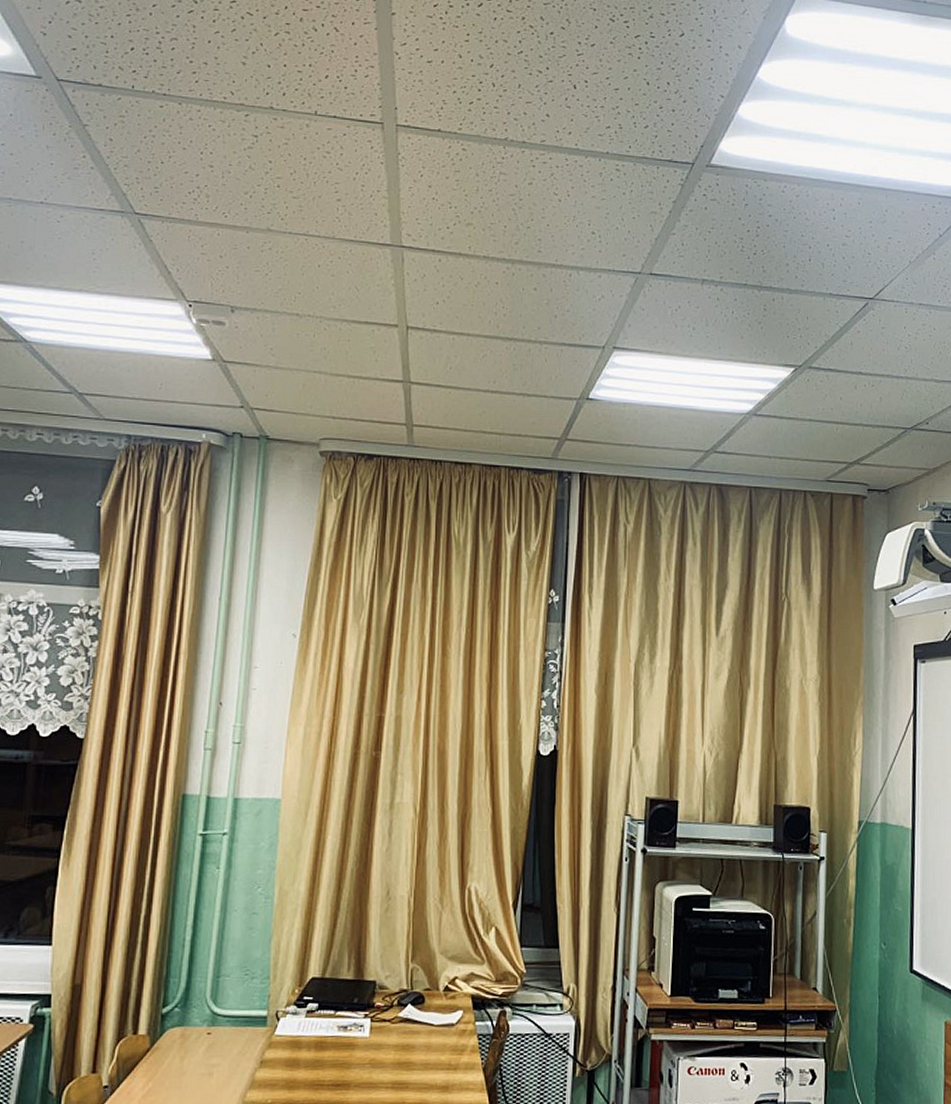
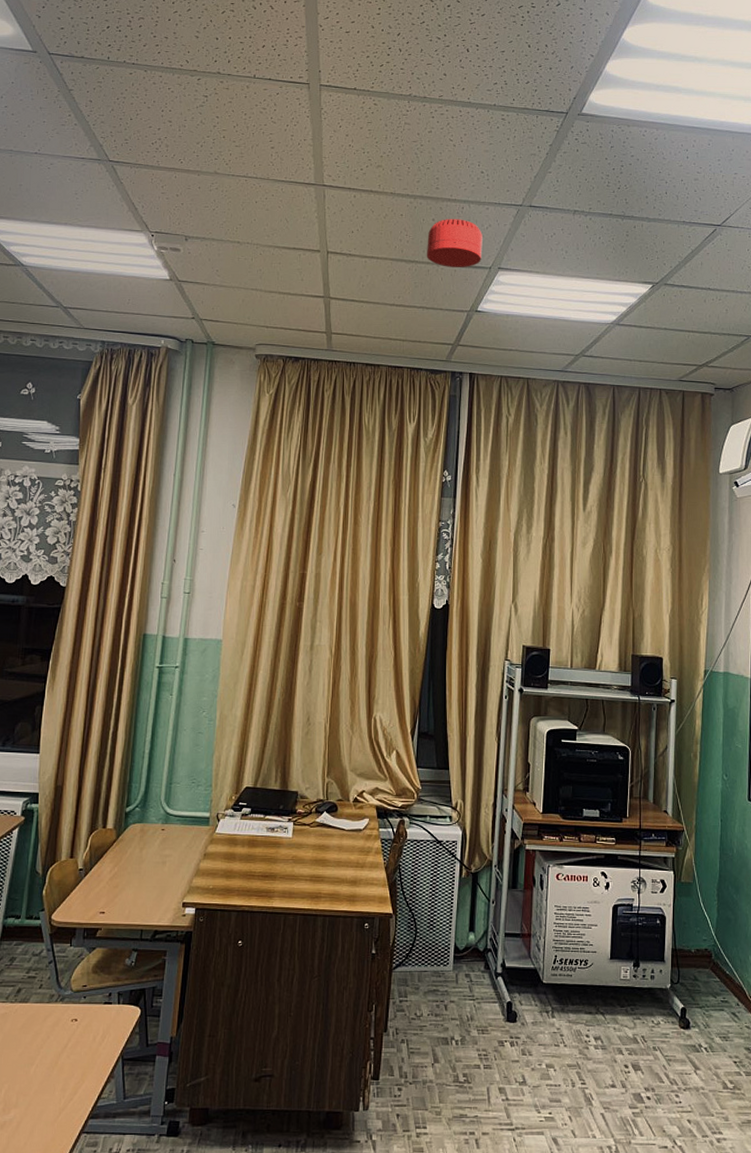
smoke detector: none [528,288,594,347] -> present [427,219,483,267]

